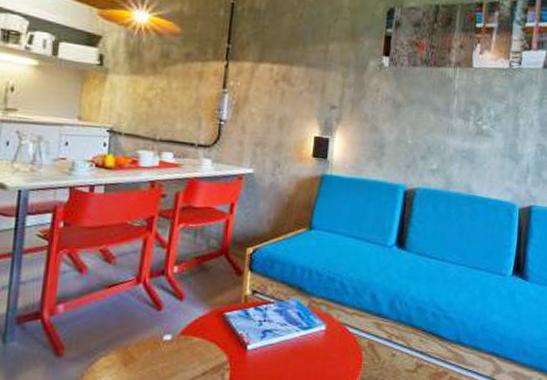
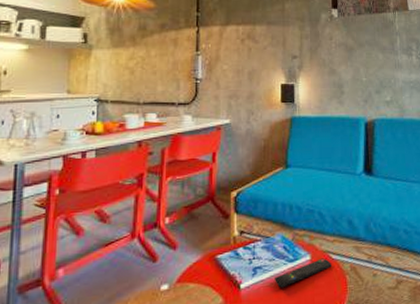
remote control: none [284,330,348,355] -> present [275,258,331,288]

